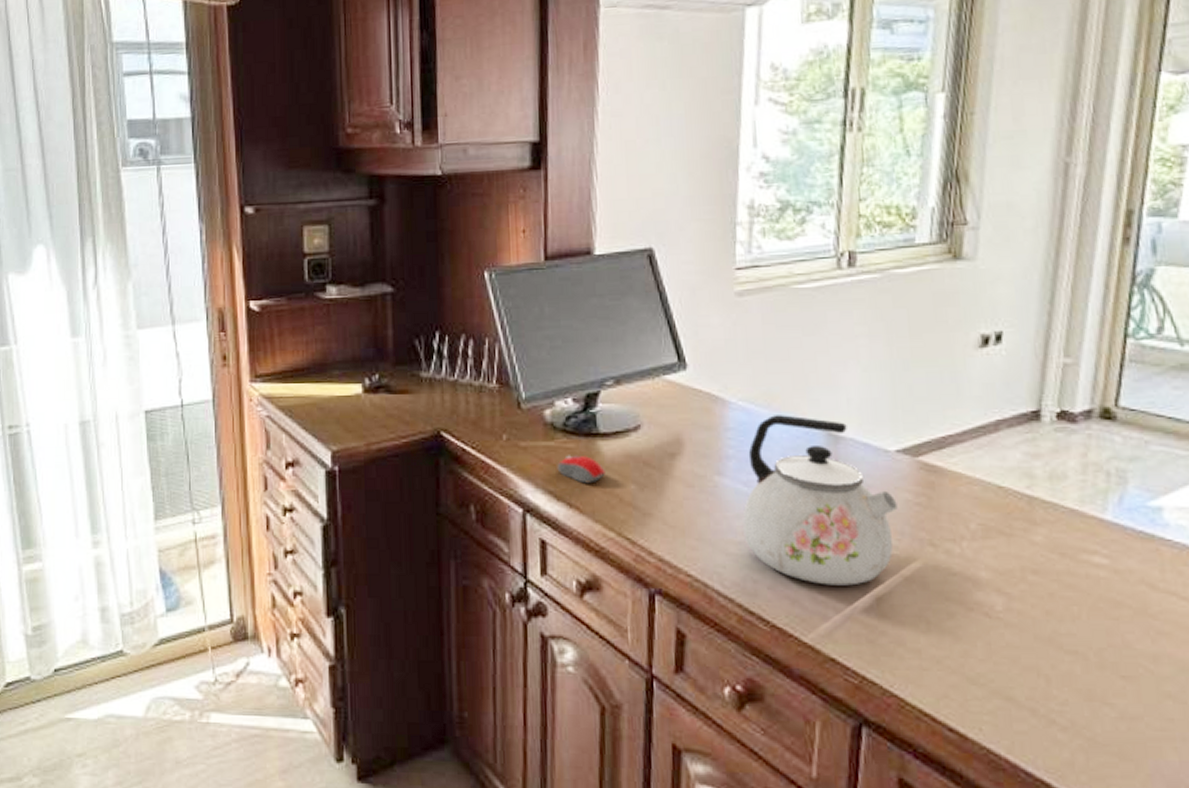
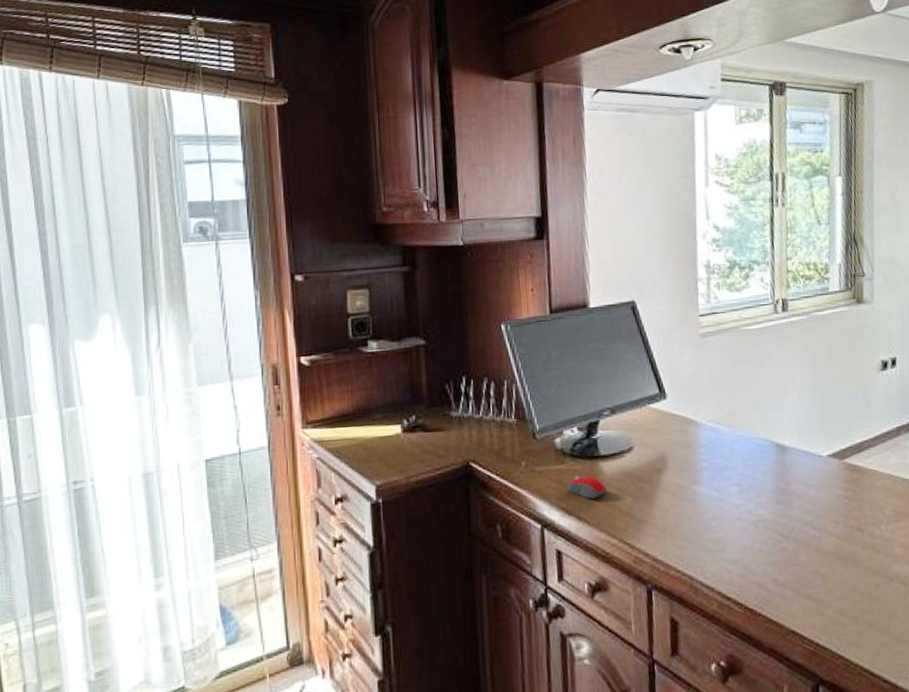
kettle: present [743,415,898,586] -> none [717,431,832,570]

